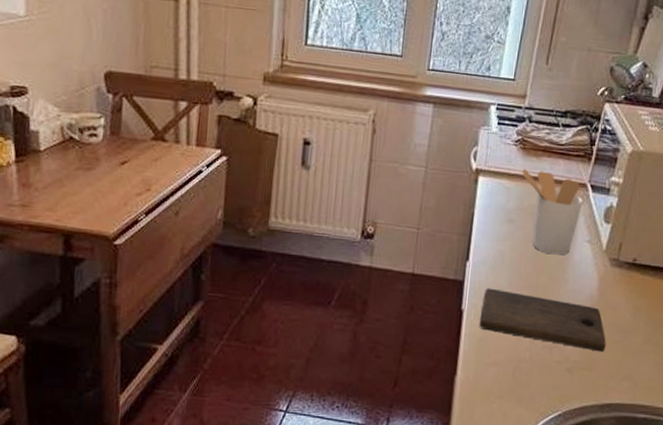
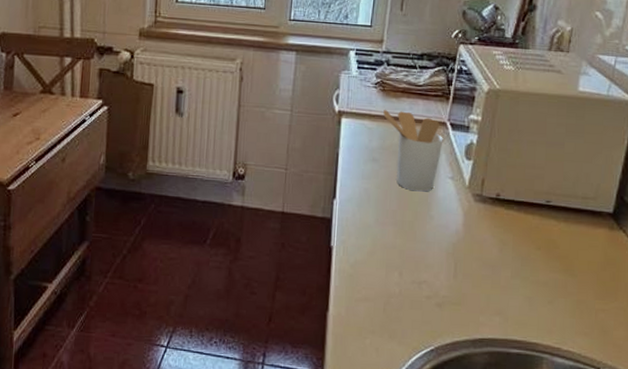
cutting board: present [479,288,606,352] -> none [348,225,475,287]

